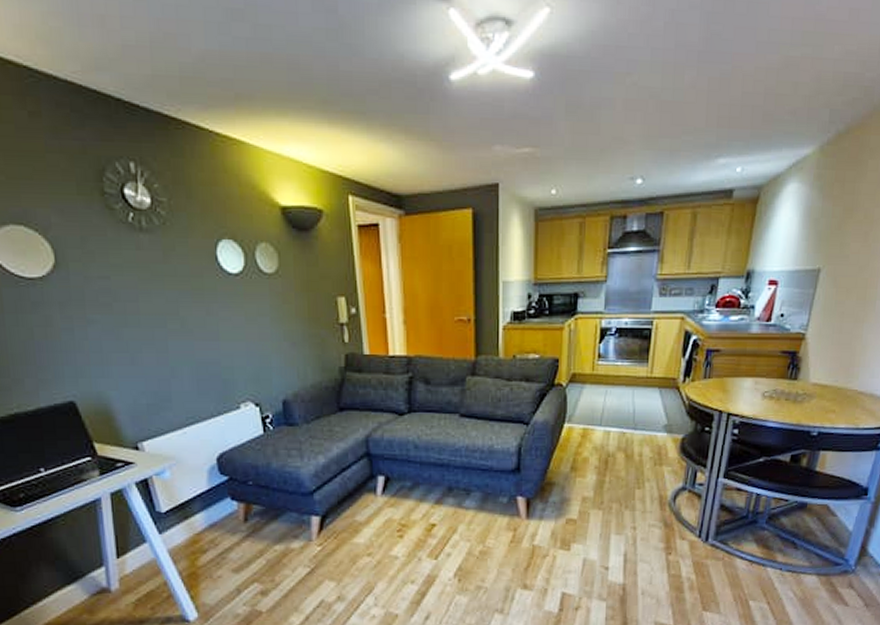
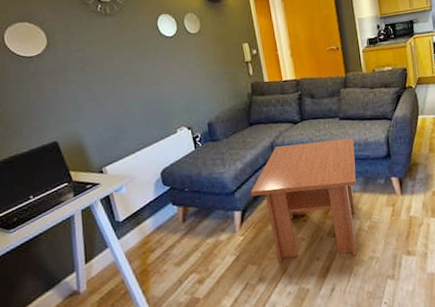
coffee table: none [334,441,476,584] -> present [251,137,357,263]

